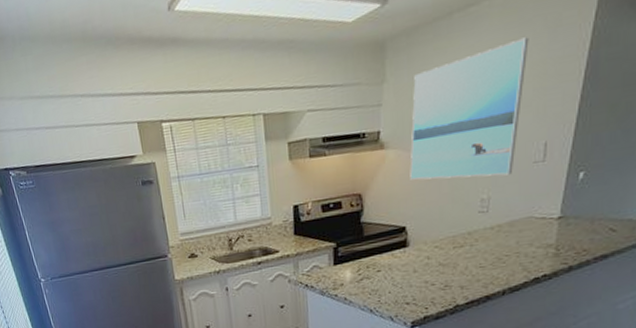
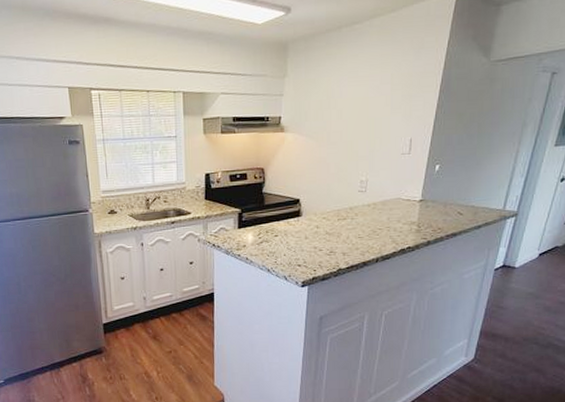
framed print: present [410,37,529,180] -> none [304,53,399,163]

